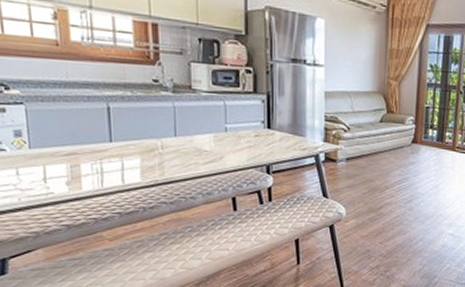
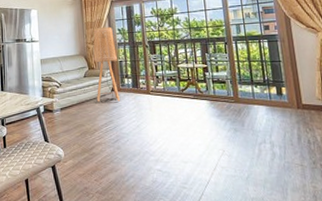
floor lamp: none [392,58,425,156] -> present [93,26,121,102]

